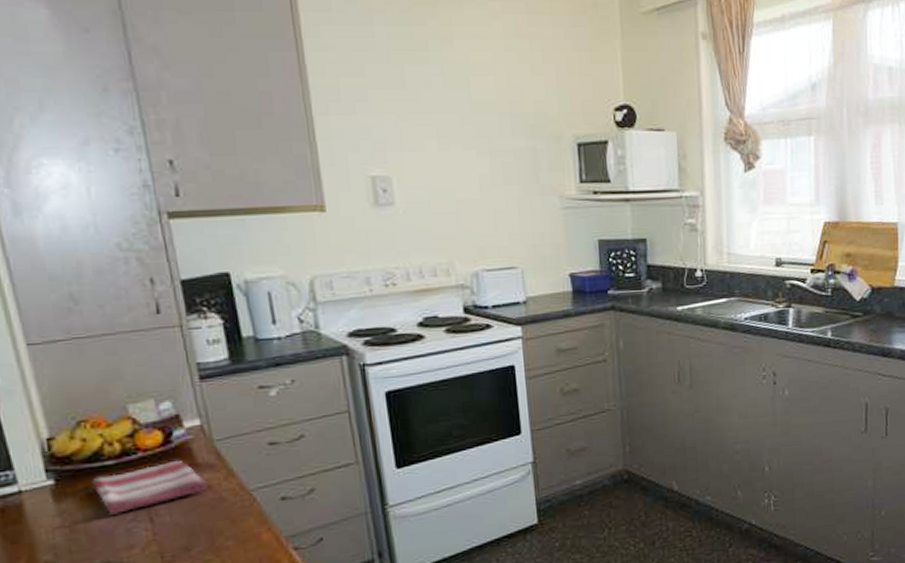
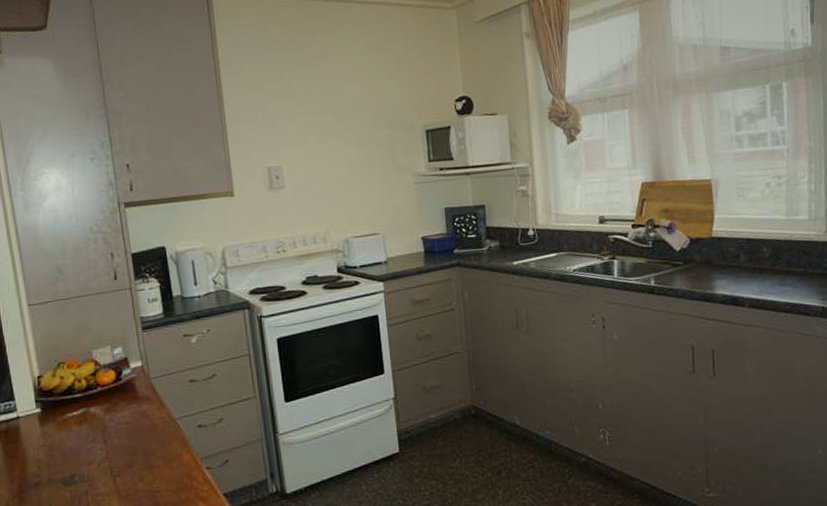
dish towel: present [92,459,208,515] -> none [66,393,146,437]

